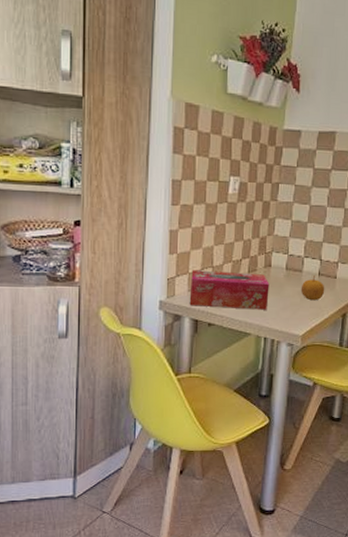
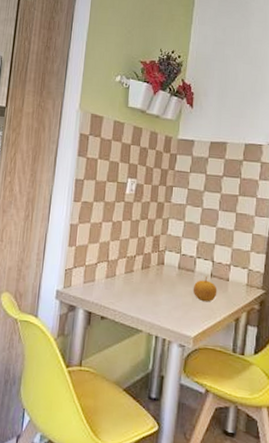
tissue box: present [189,270,270,310] -> none [84,263,162,308]

